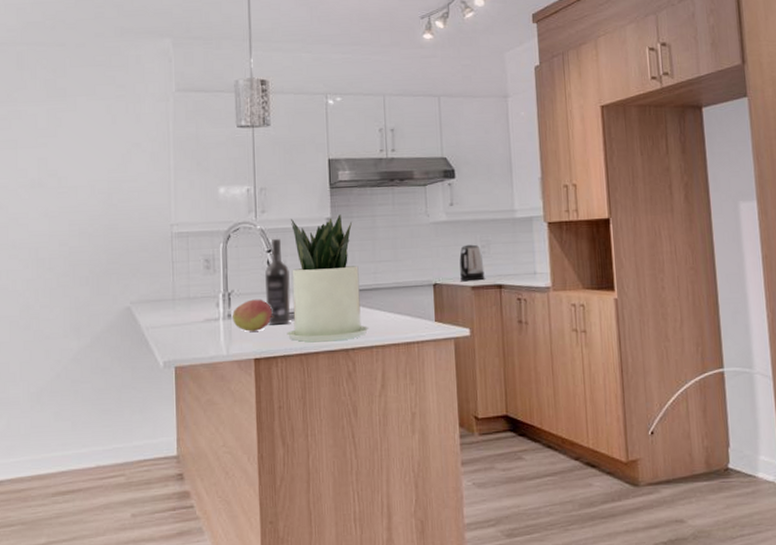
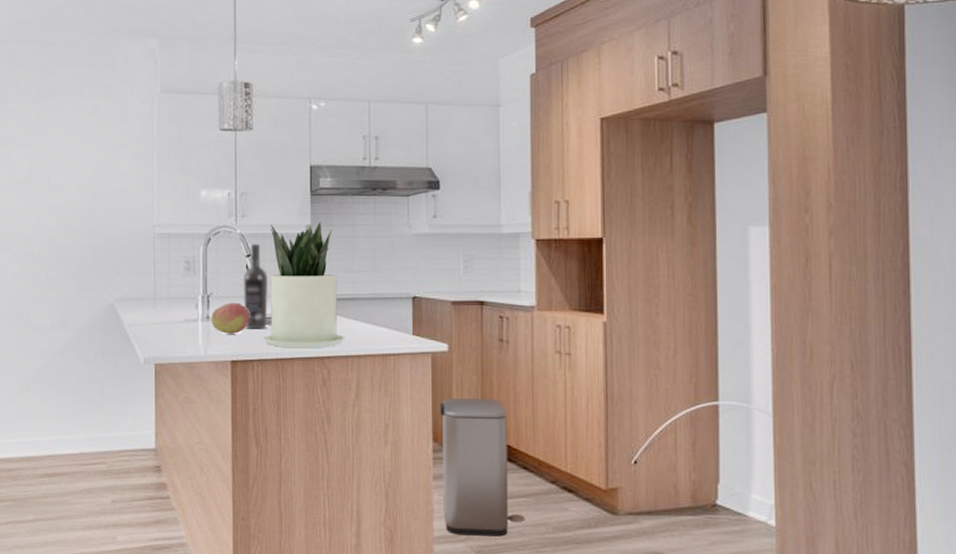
kettle: present [459,244,485,282] -> none [441,258,466,296]
pedal bin: none [464,380,552,520] -> present [439,398,525,537]

